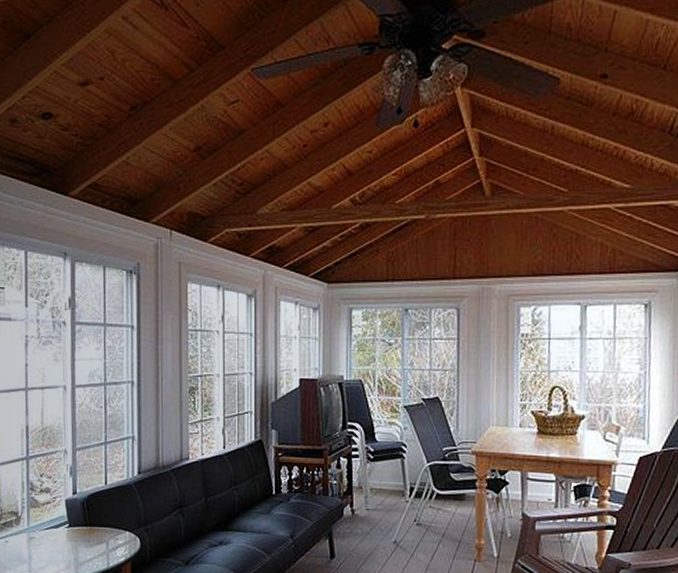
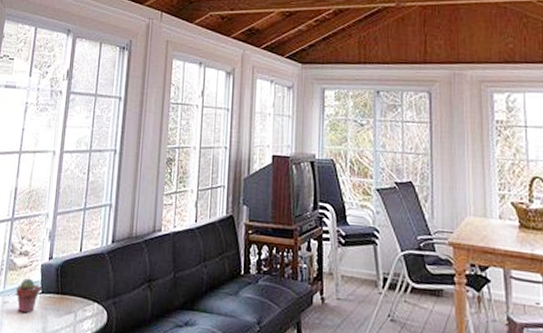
potted succulent: none [41,513,67,547] -> present [16,278,41,314]

